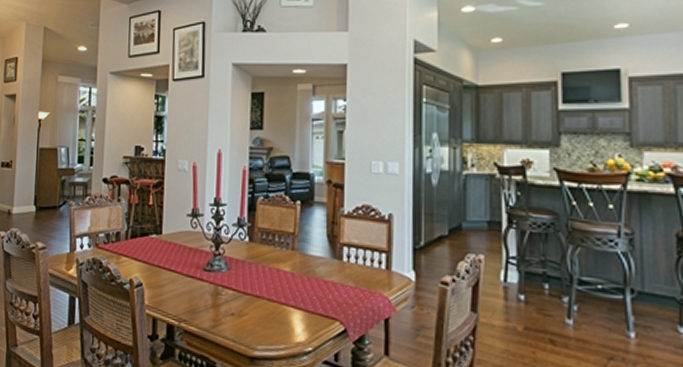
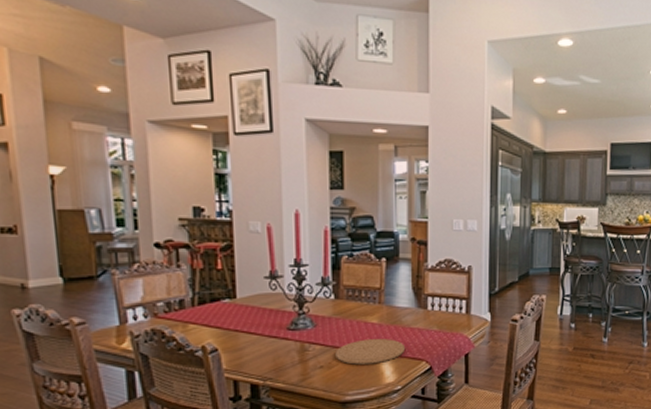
plate: none [247,288,318,318] -> present [335,339,406,365]

